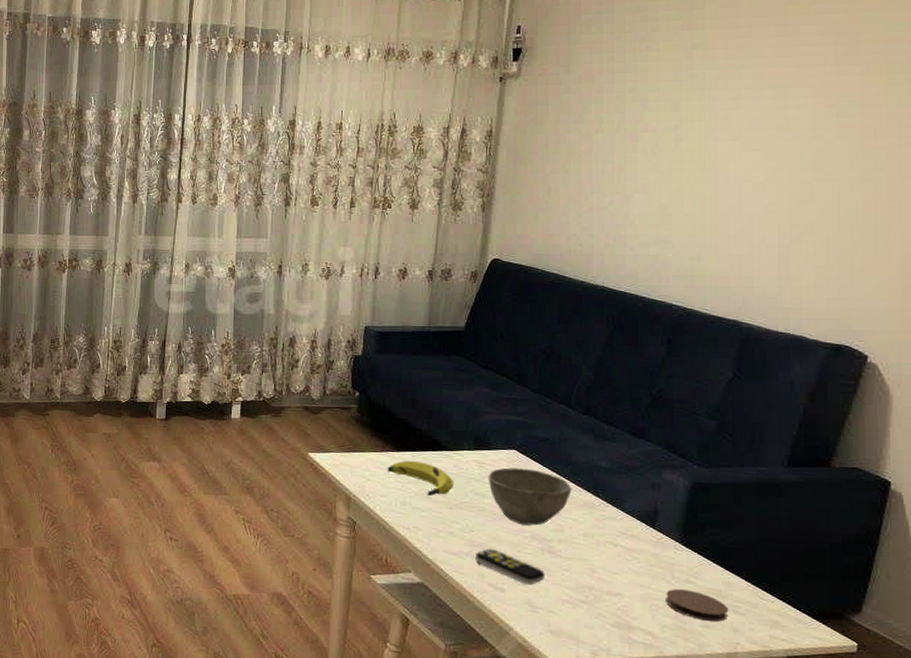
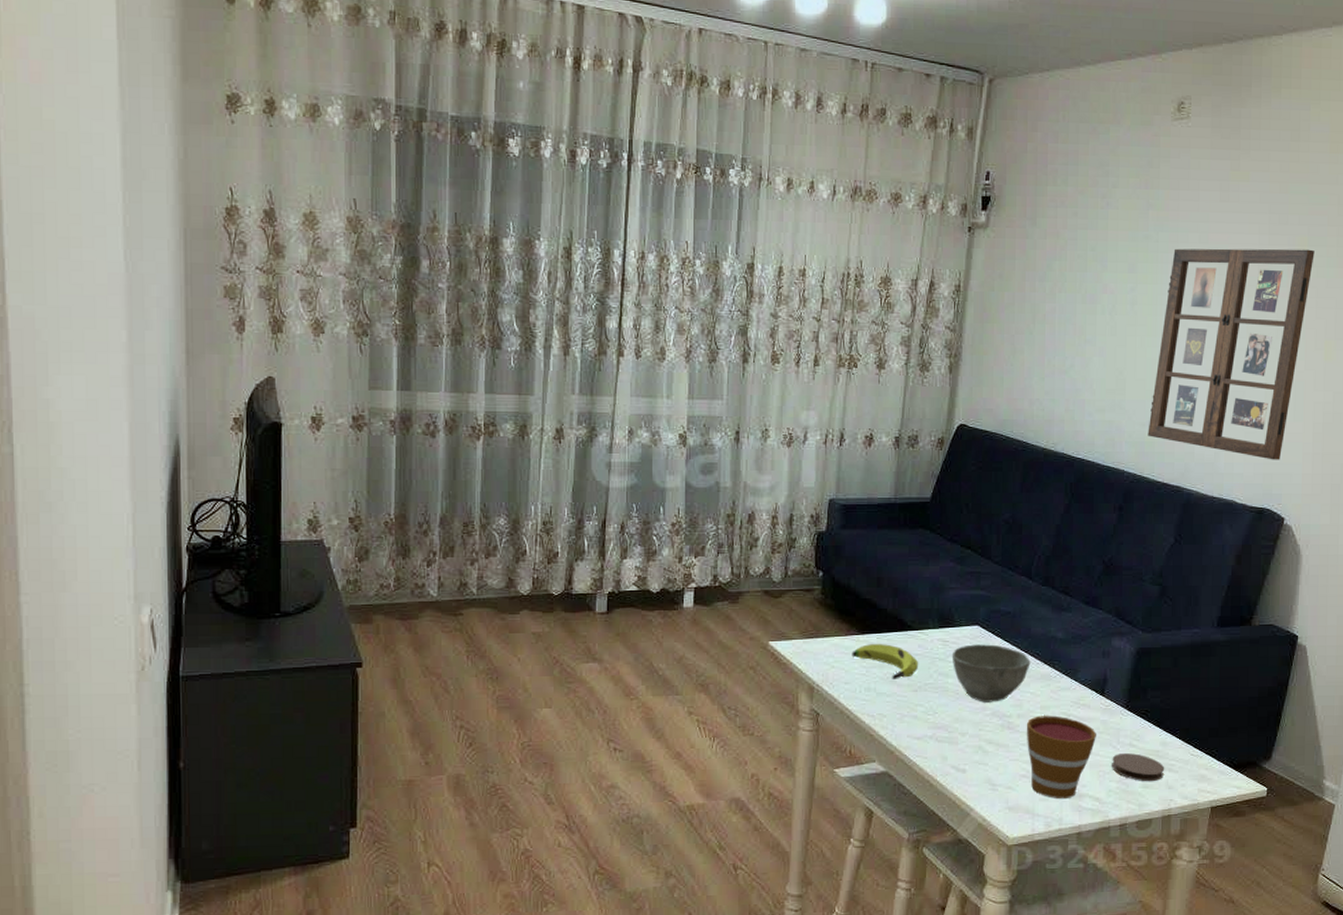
remote control: present [476,548,545,585] -> none [939,729,1004,763]
cup: none [569,543,648,630] -> present [1027,715,1097,800]
picture frame: none [698,78,895,295] -> present [1148,248,1315,460]

